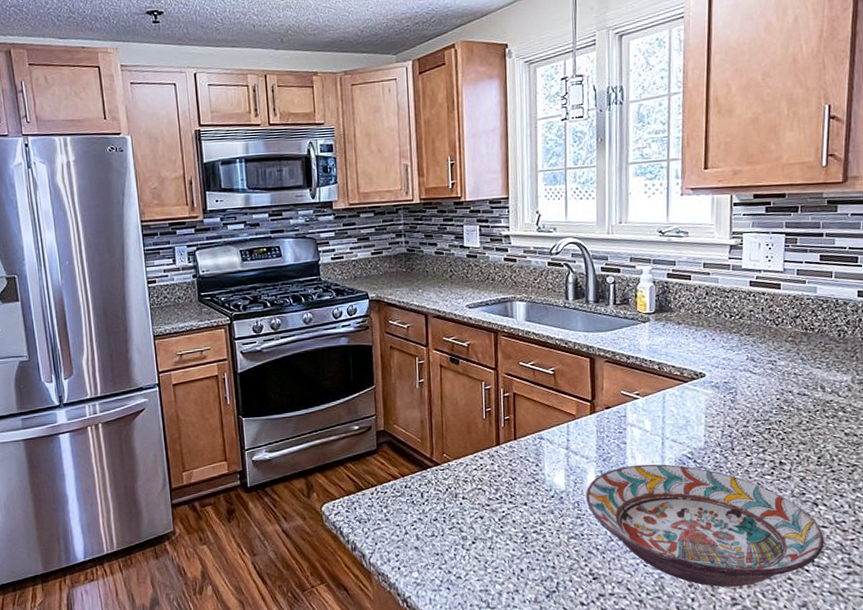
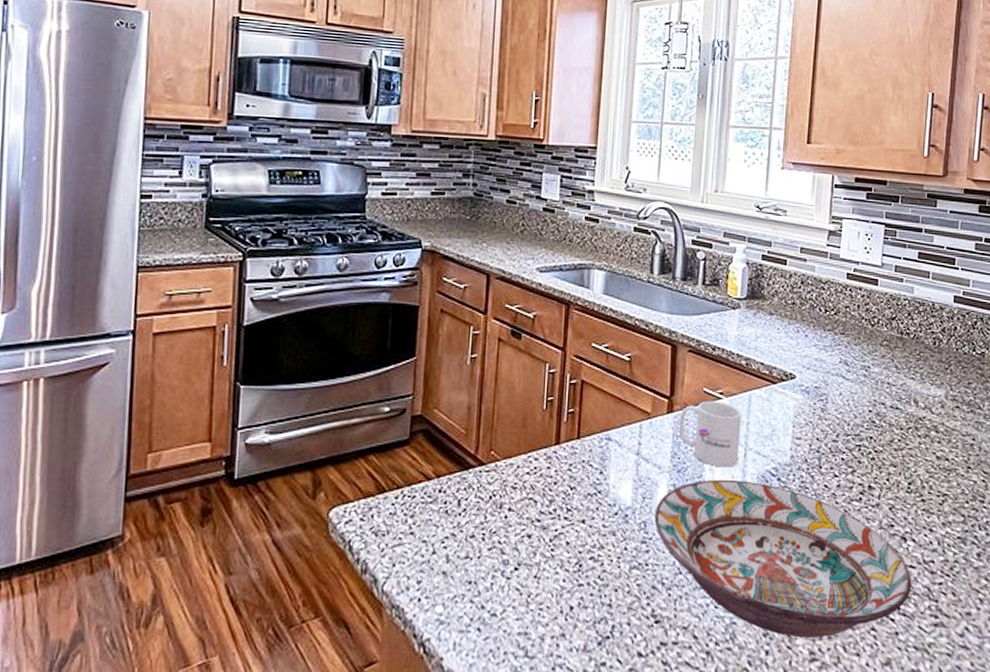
mug: none [601,401,658,455] -> present [678,401,742,468]

